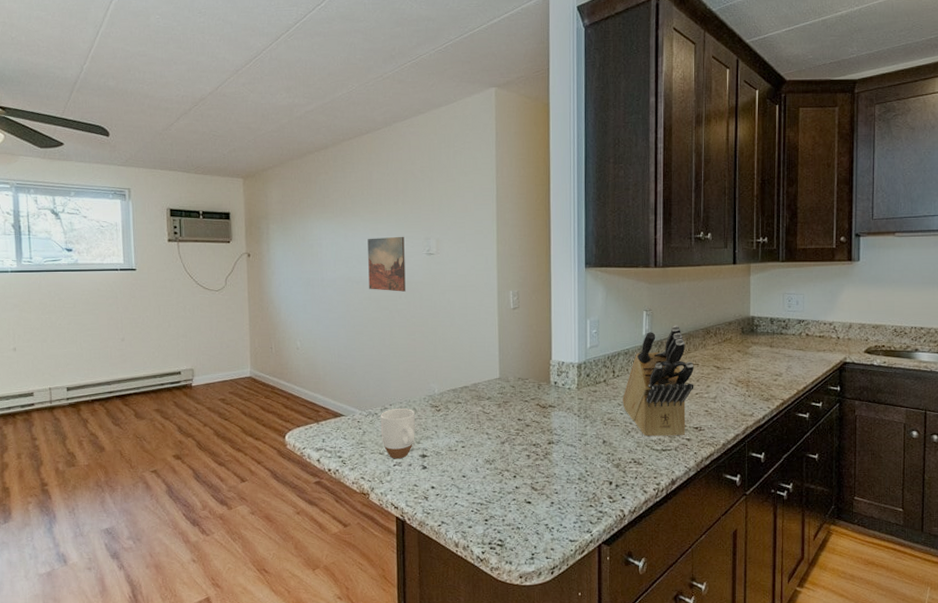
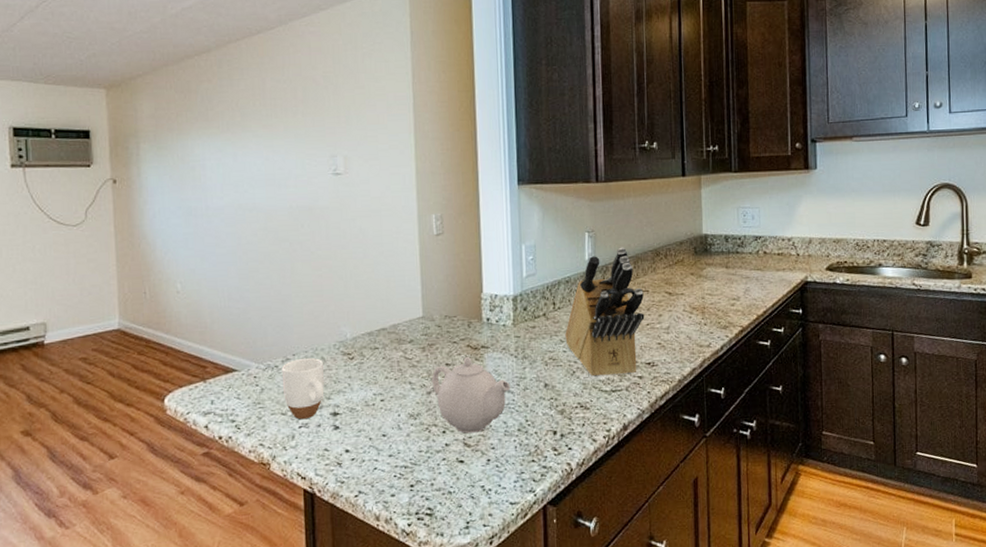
wall art: present [368,236,406,292] -> none [261,154,309,220]
teapot: none [506,414,573,479] -> present [432,357,510,433]

